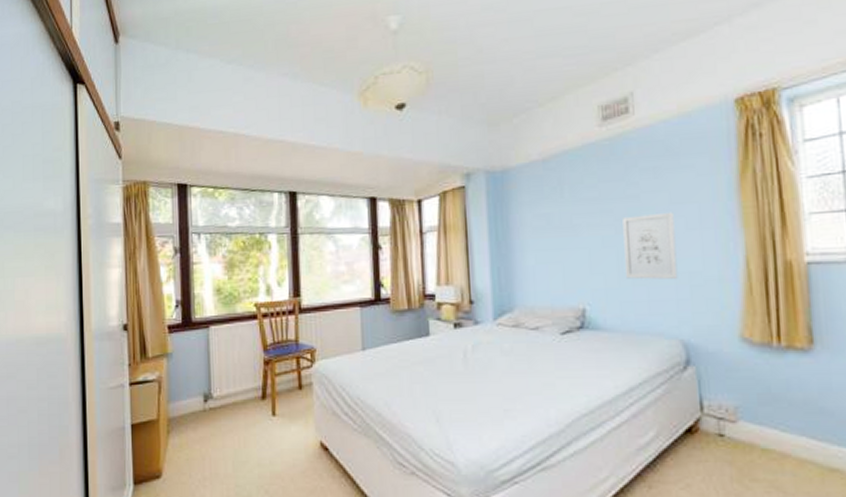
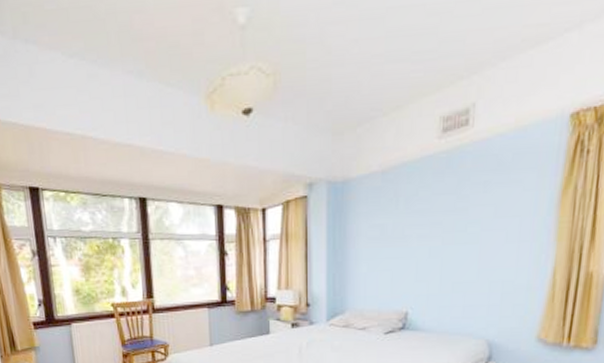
wall art: present [622,212,678,280] -> none [447,225,497,287]

